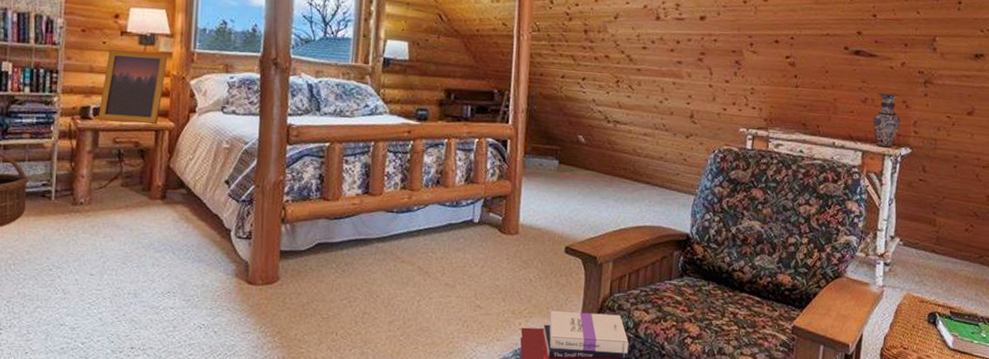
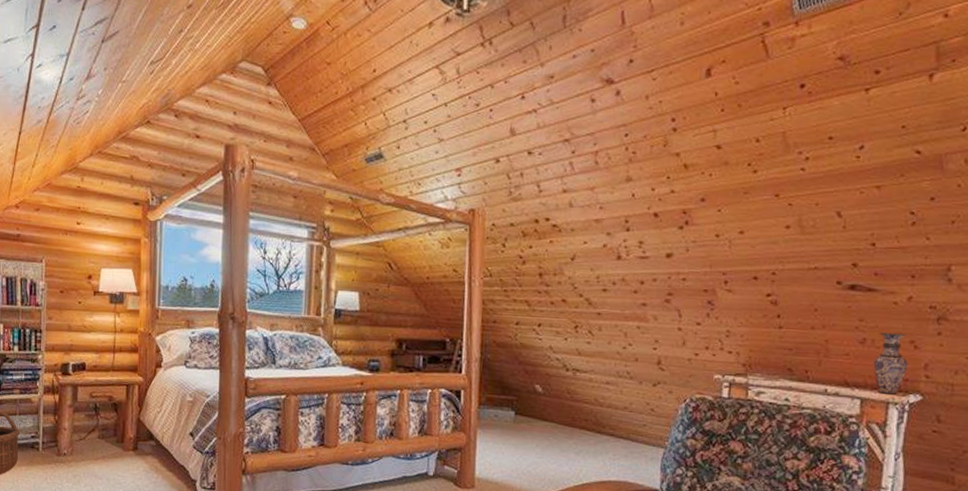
picture frame: present [98,49,168,124] -> none [76,308,136,378]

